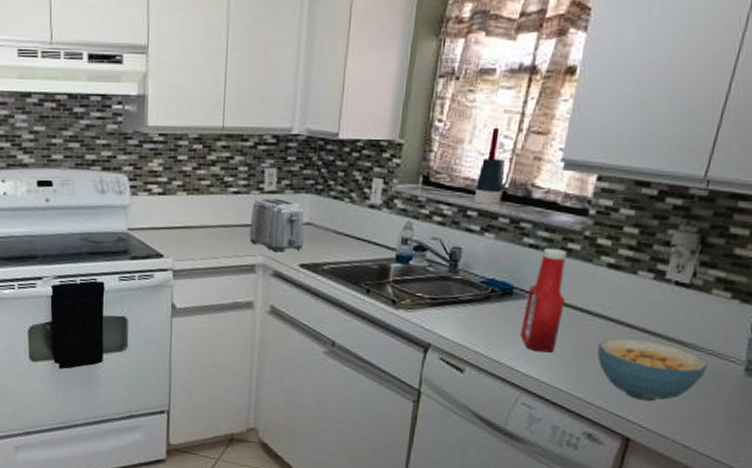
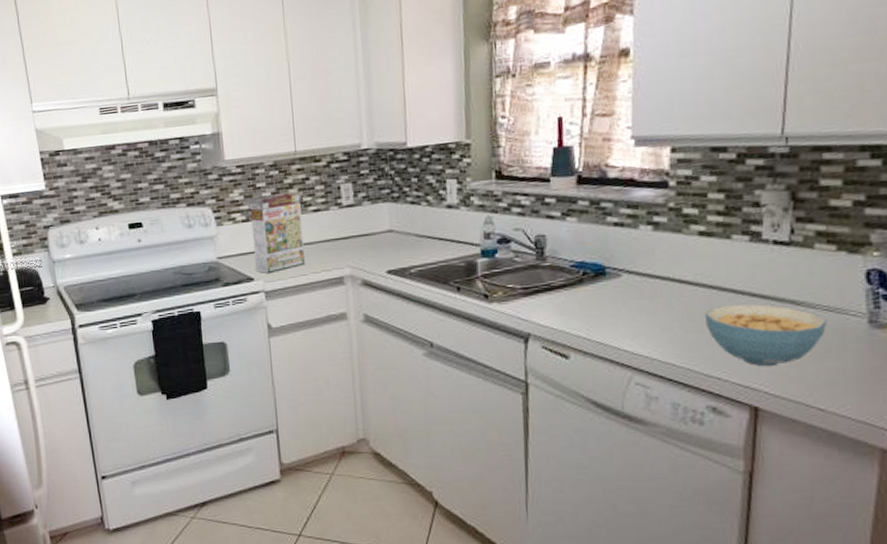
cereal box: none [166,169,224,252] -> present [248,192,305,273]
toaster: present [249,198,304,252] -> none [333,210,388,262]
ketchup bottle: present [520,247,567,353] -> none [620,223,662,329]

